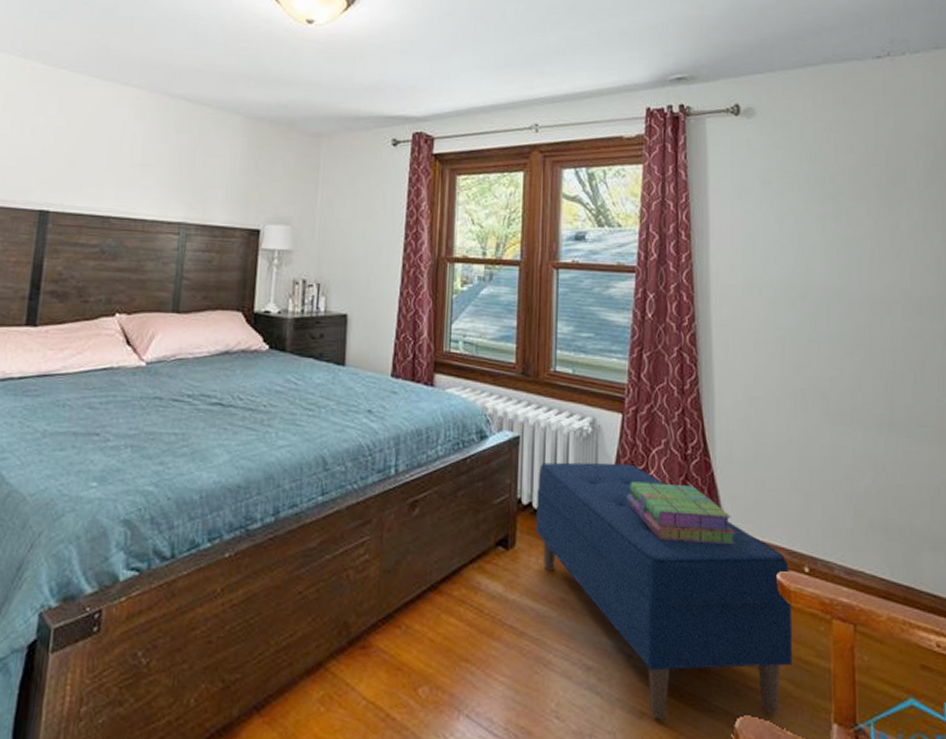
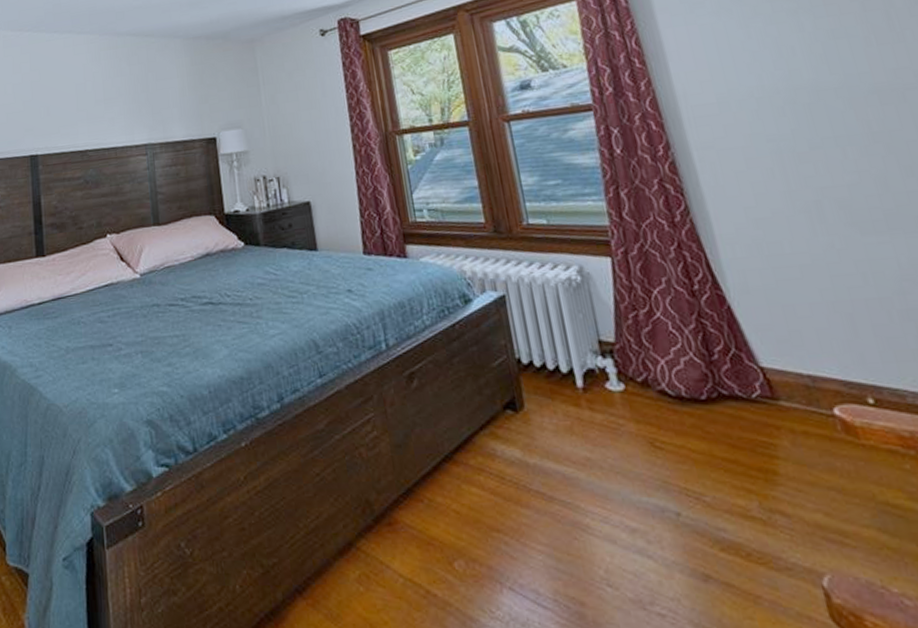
bench: present [536,462,793,720] -> none [533,308,879,583]
stack of books: present [626,481,736,545] -> none [634,323,776,386]

